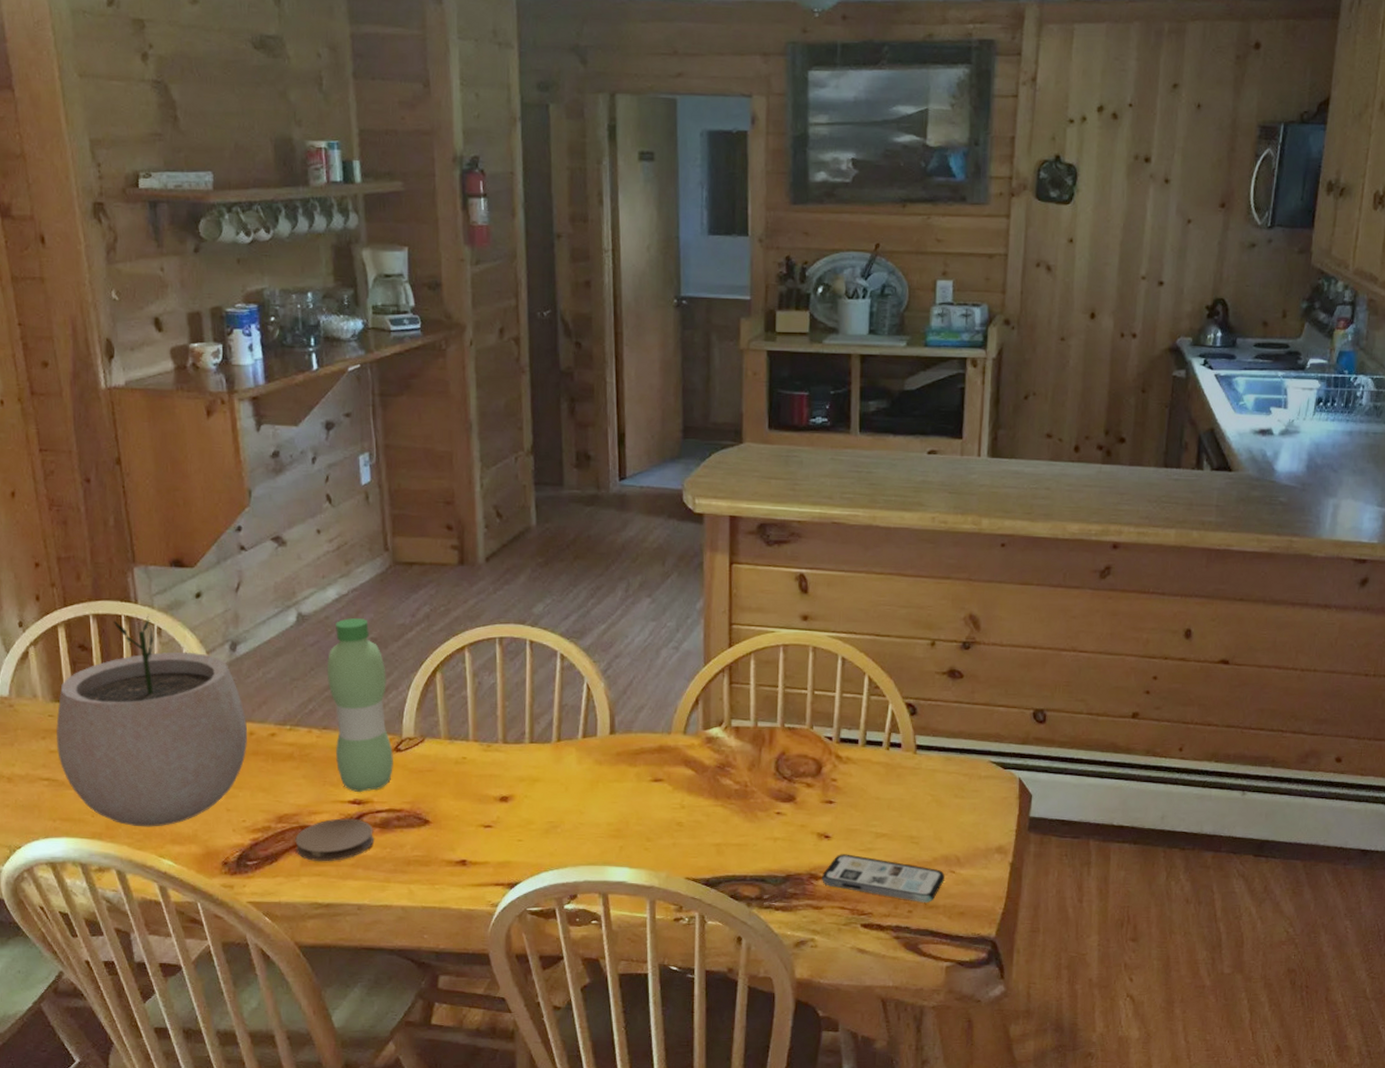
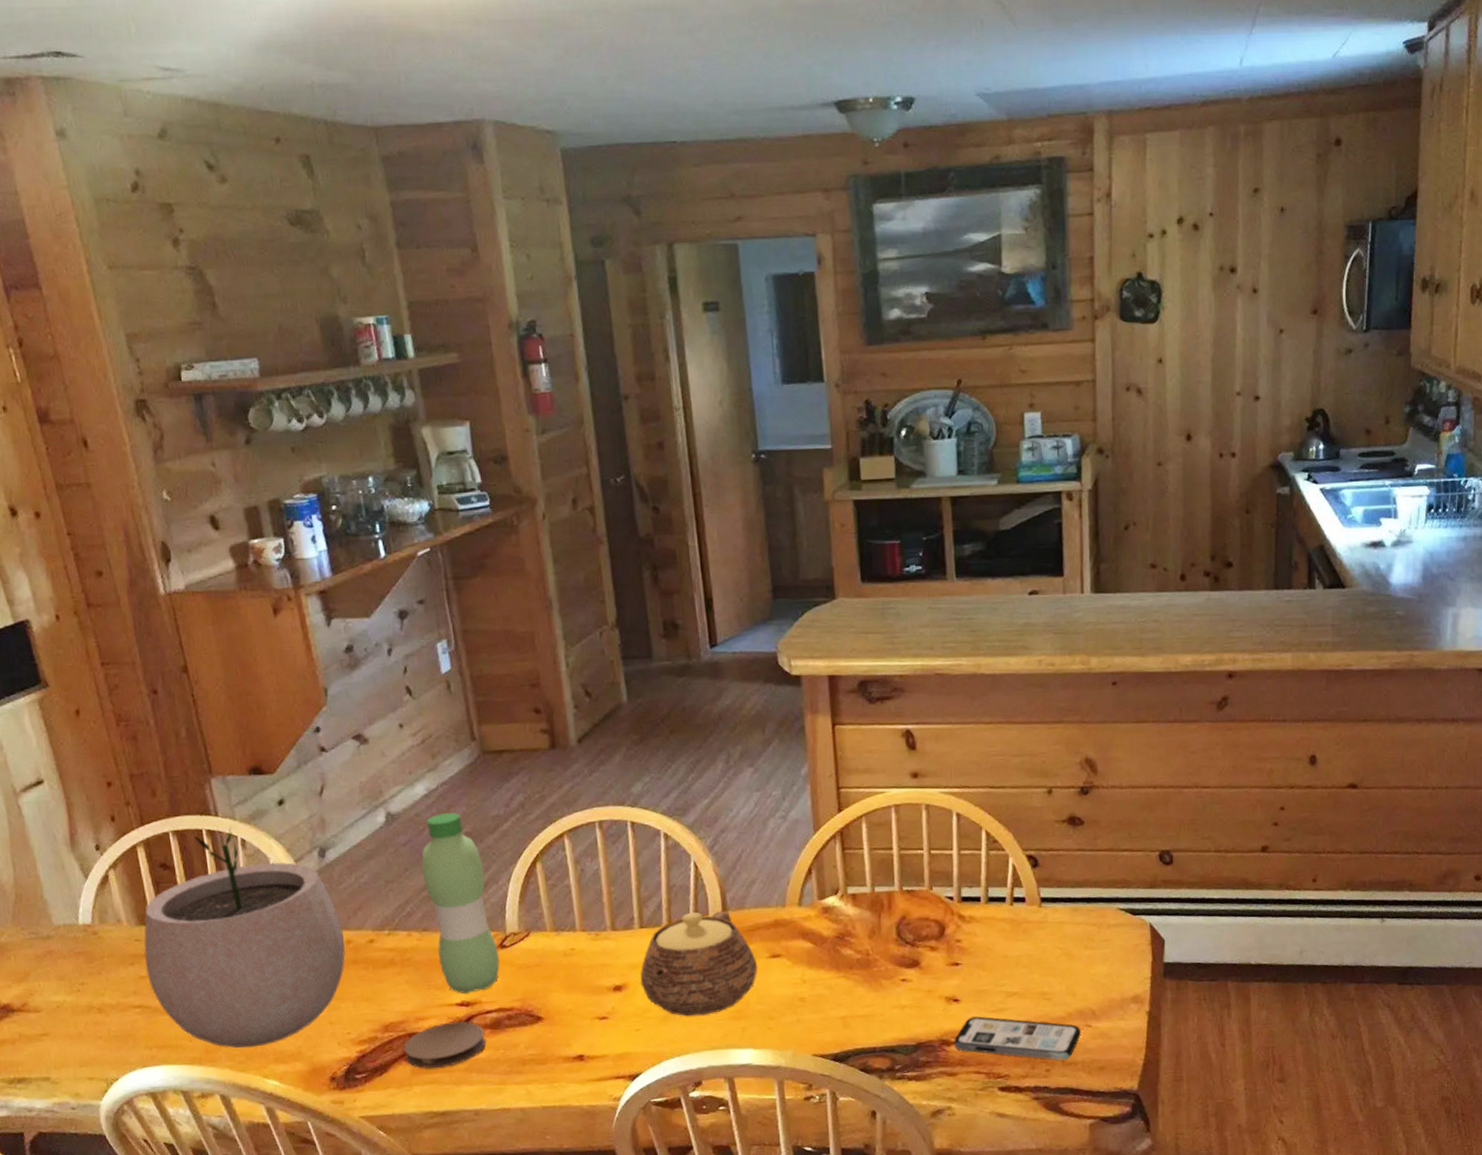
teapot: none [526,731,640,832] -> present [640,911,758,1017]

